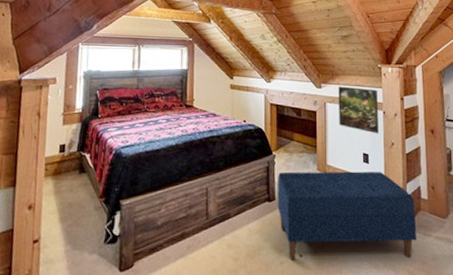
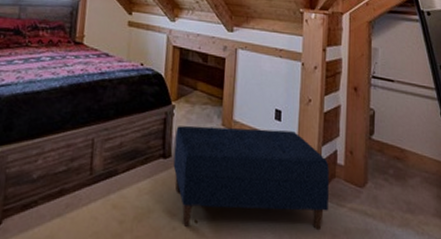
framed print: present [338,86,379,134] -> none [250,30,297,88]

